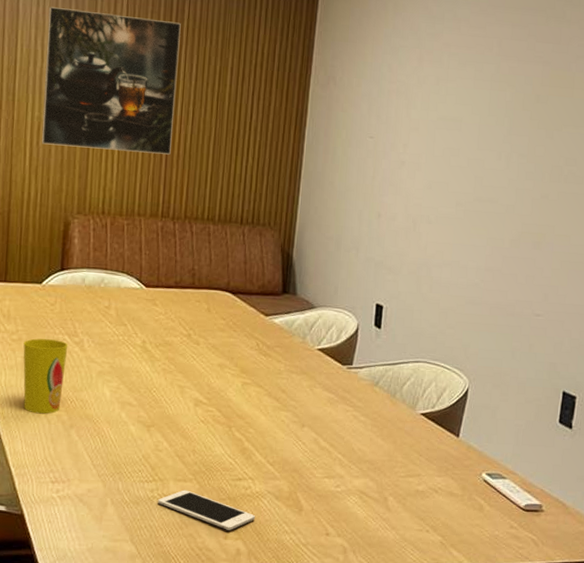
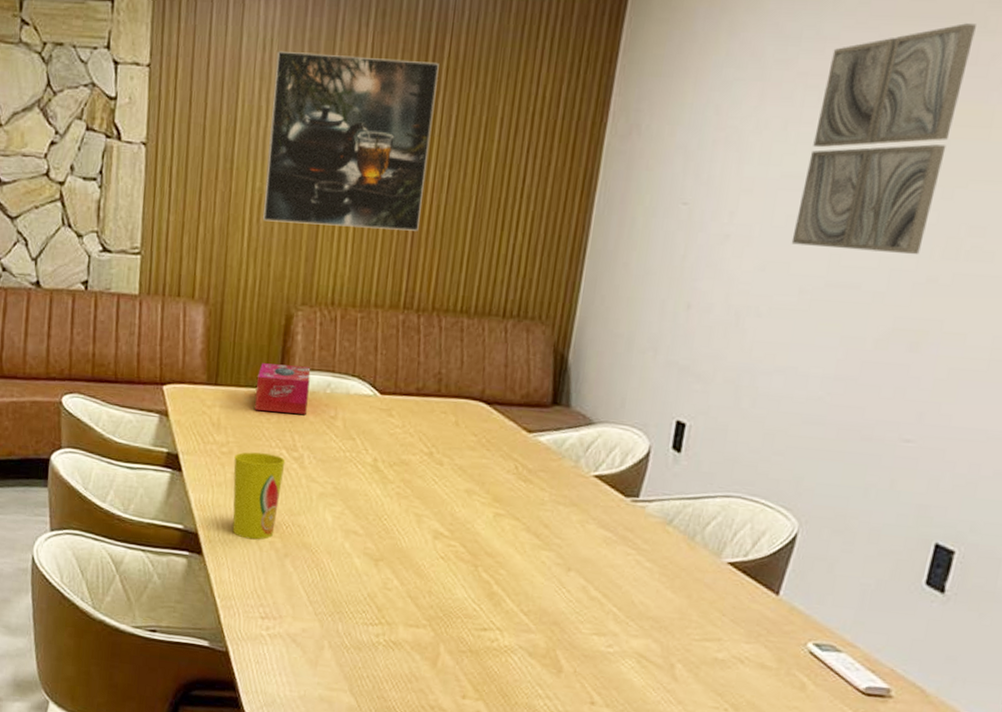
tissue box: none [40,262,87,305] -> present [255,363,311,414]
cell phone: present [158,490,256,530] -> none [383,637,503,689]
wall art: none [448,14,558,178] -> present [791,23,976,255]

